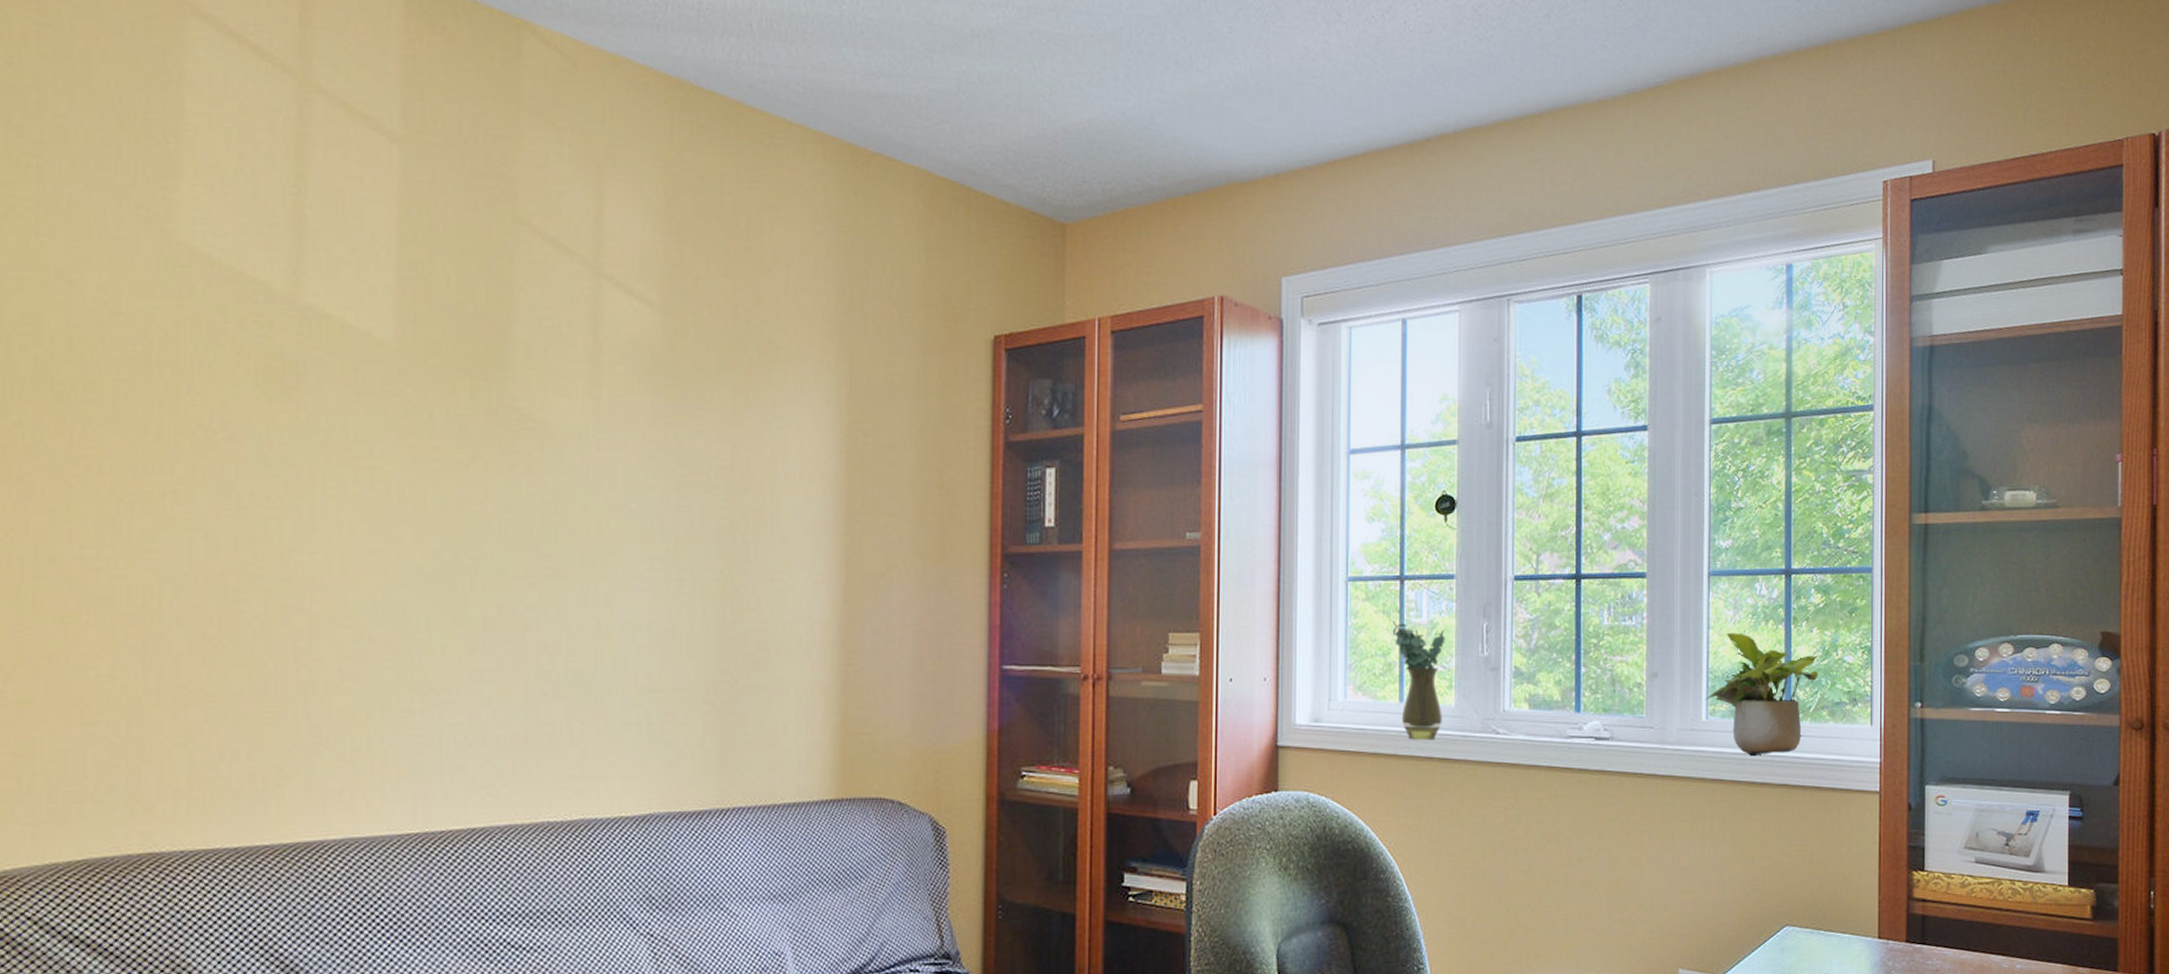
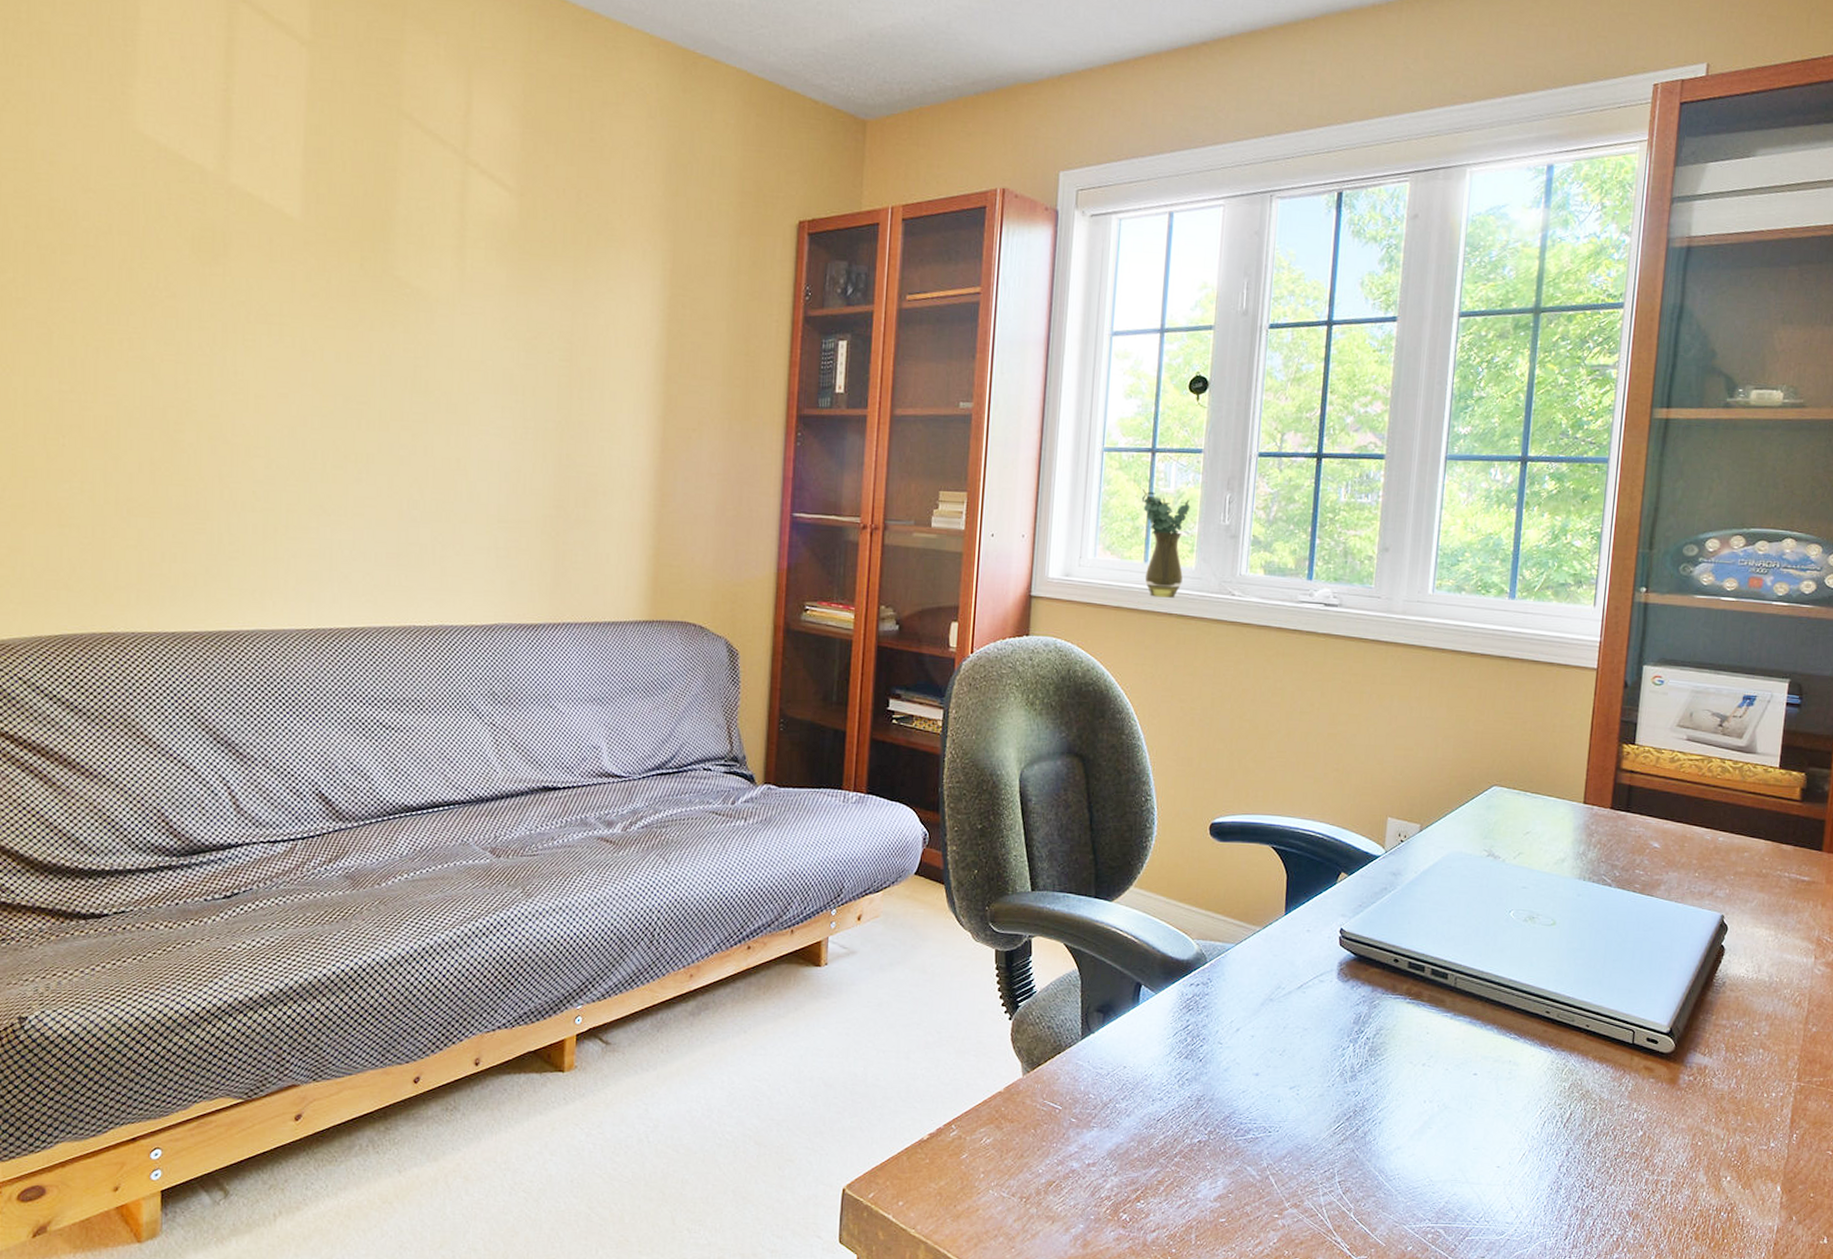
potted plant: present [1705,632,1818,756] -> none [1433,513,1547,629]

